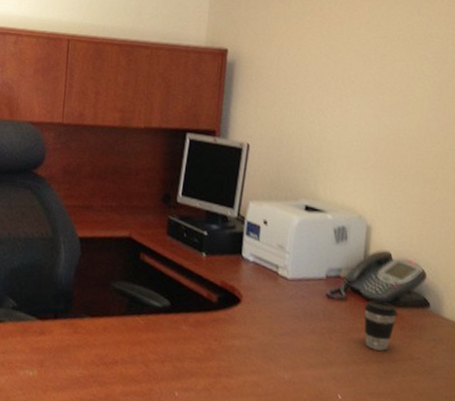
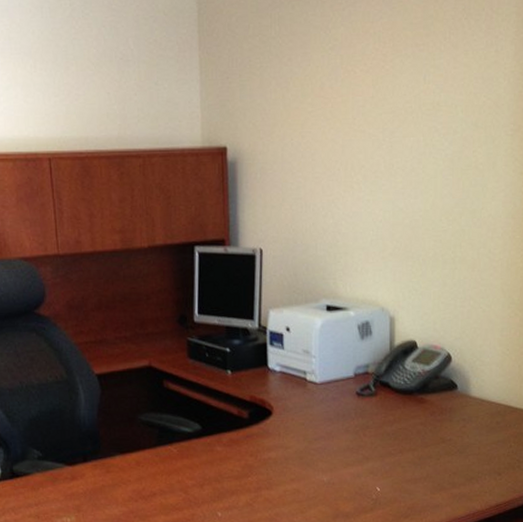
coffee cup: present [364,300,398,351] -> none [394,390,427,439]

